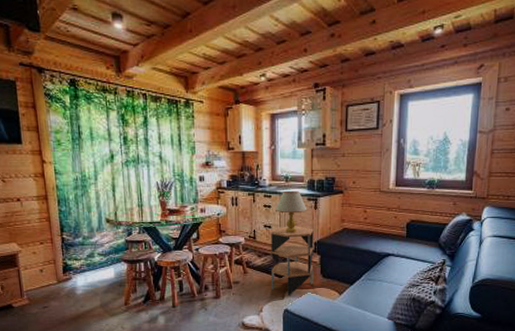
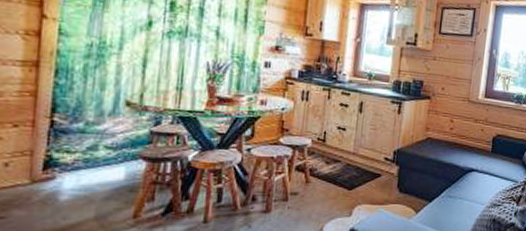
side table: present [271,226,314,295] -> none [338,130,394,212]
table lamp: present [276,191,308,233] -> none [353,90,390,139]

